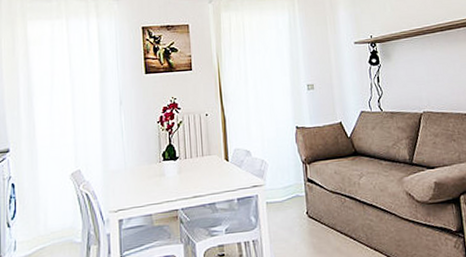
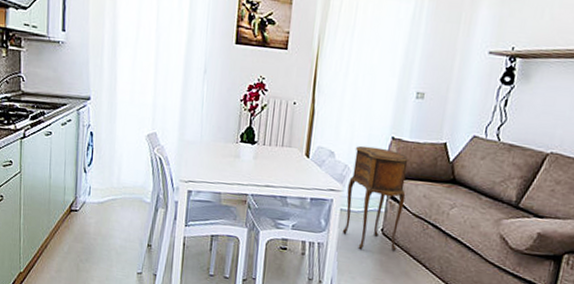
side table: none [267,138,323,237] -> present [342,145,409,251]

